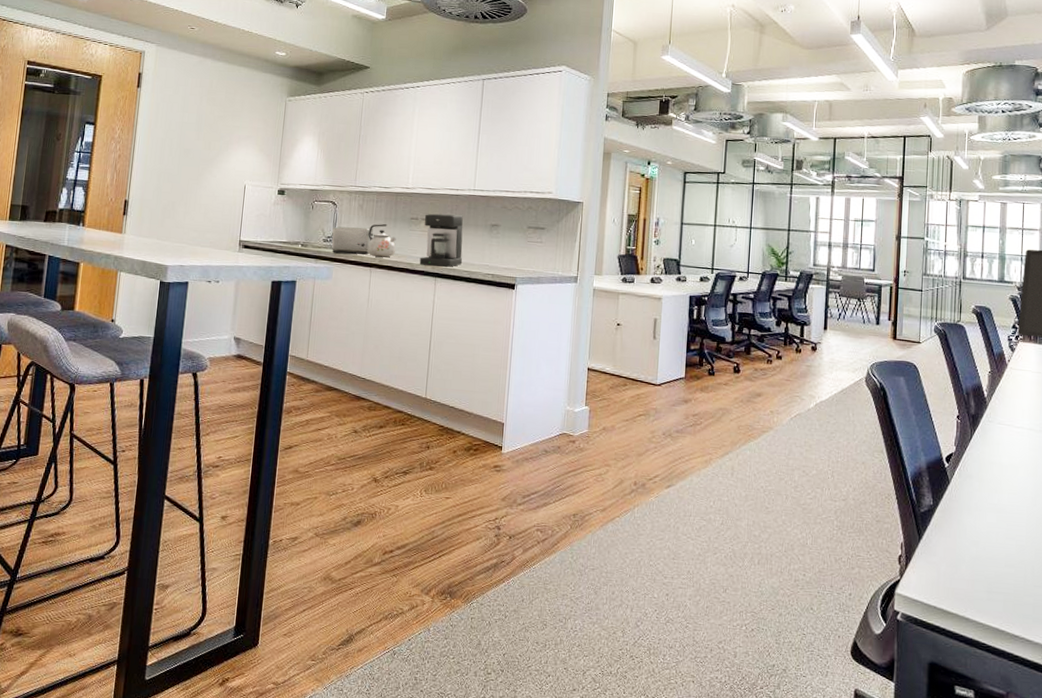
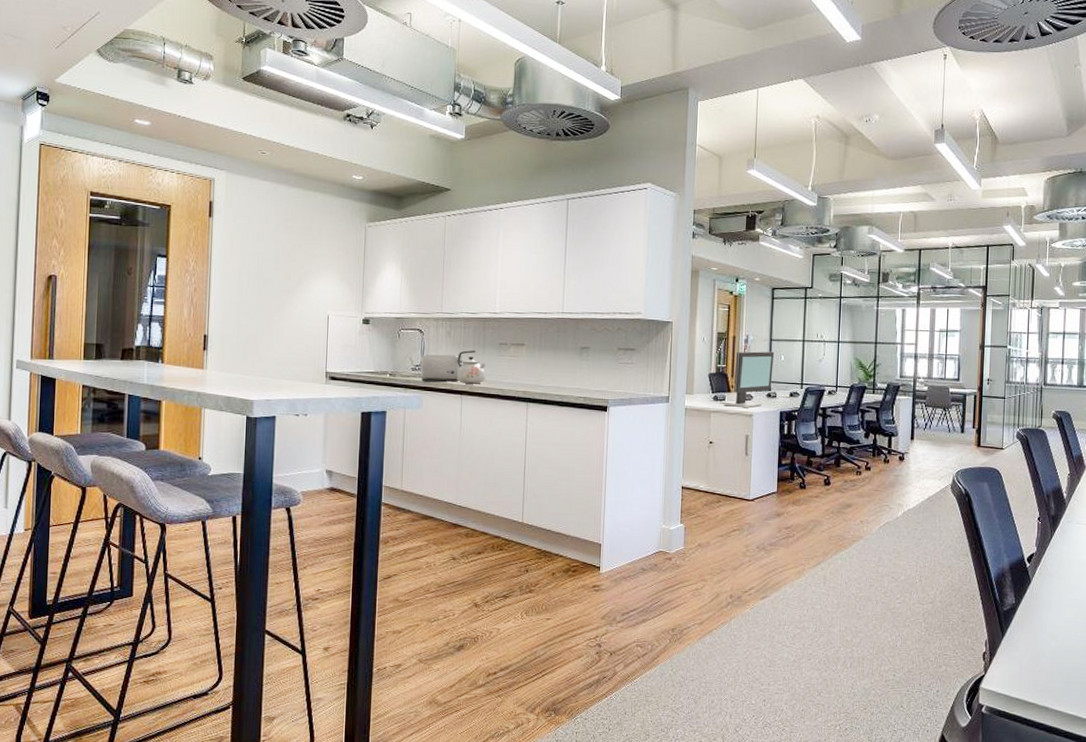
coffee maker: present [419,213,463,267] -> none [510,338,554,392]
computer monitor: none [628,234,686,292] -> present [720,351,775,409]

